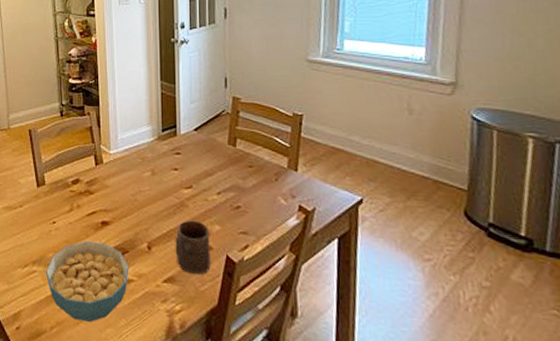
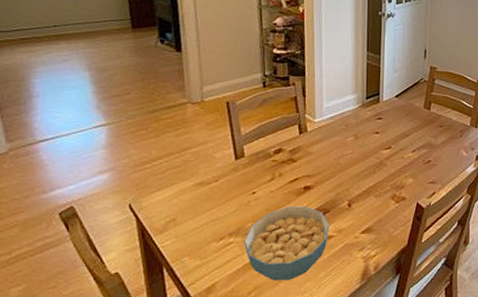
cup: present [175,220,211,275] -> none [373,176,404,223]

